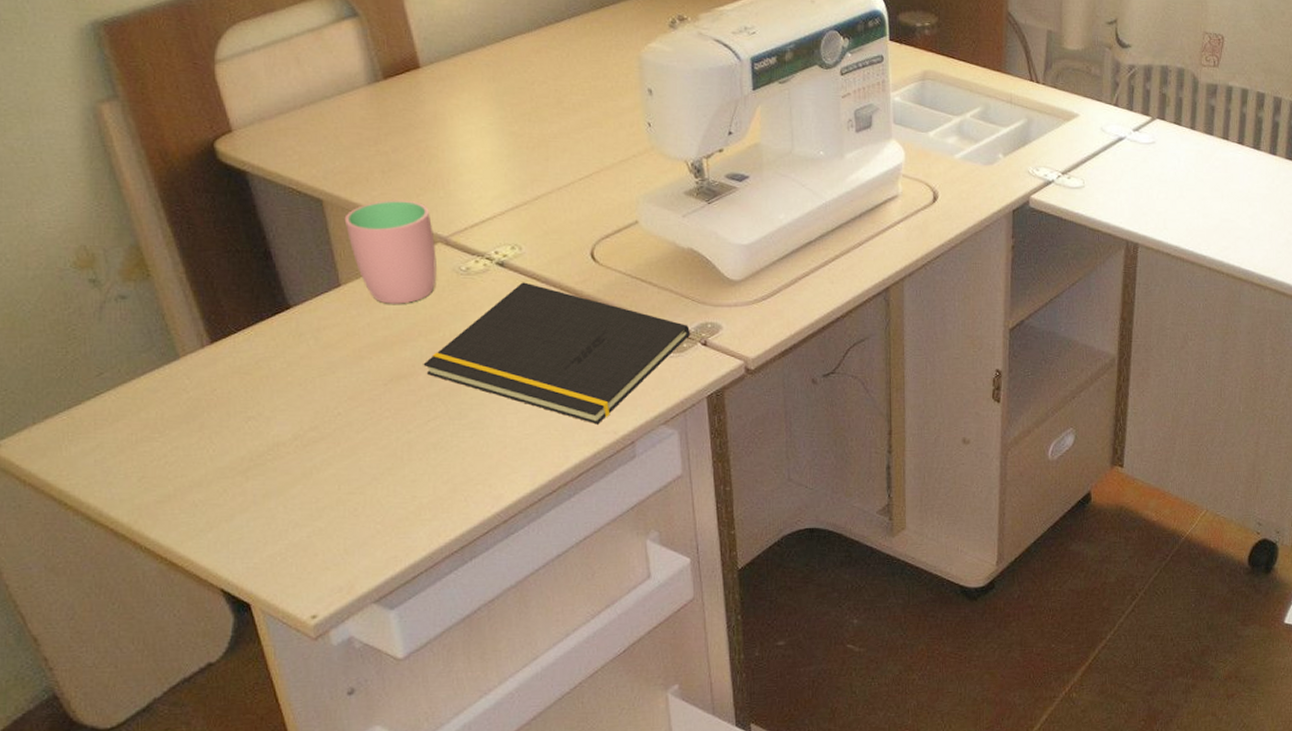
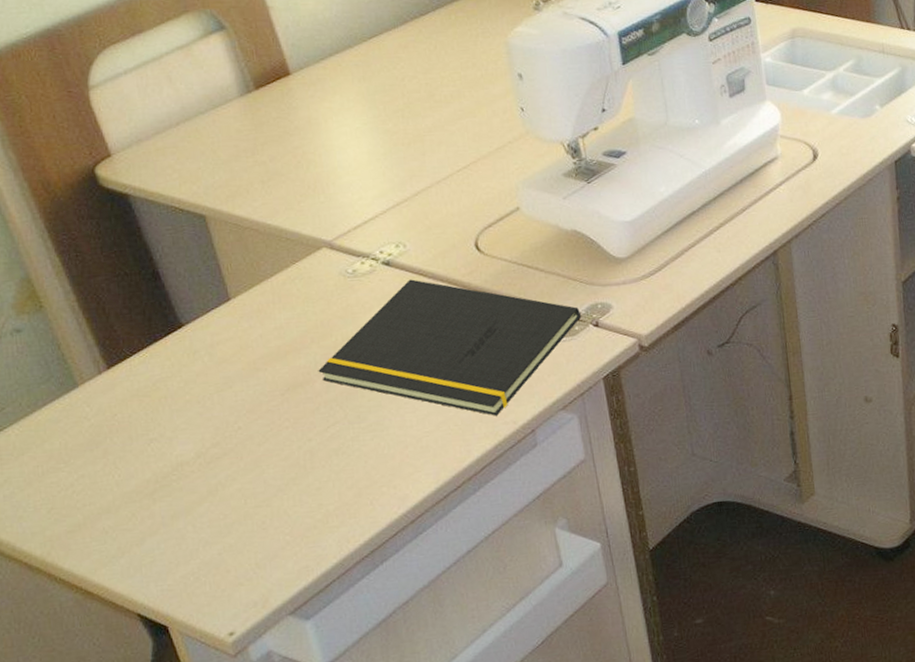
cup: present [344,199,437,304] -> none [228,208,324,314]

